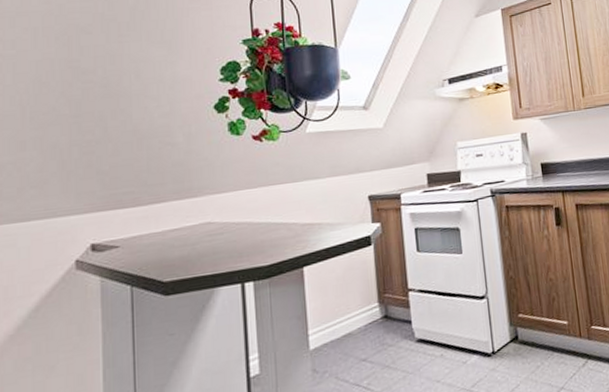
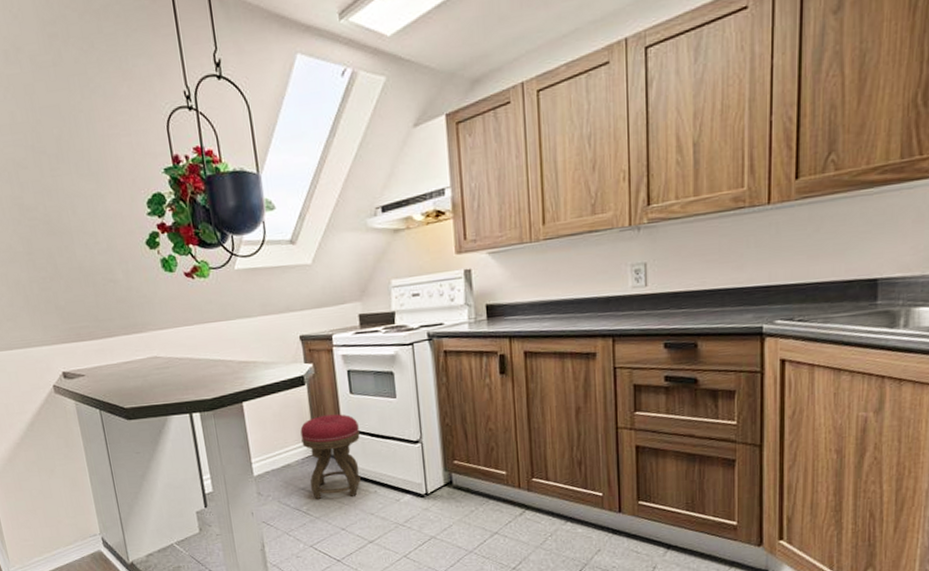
stool: none [364,273,427,371] -> present [300,414,361,499]

